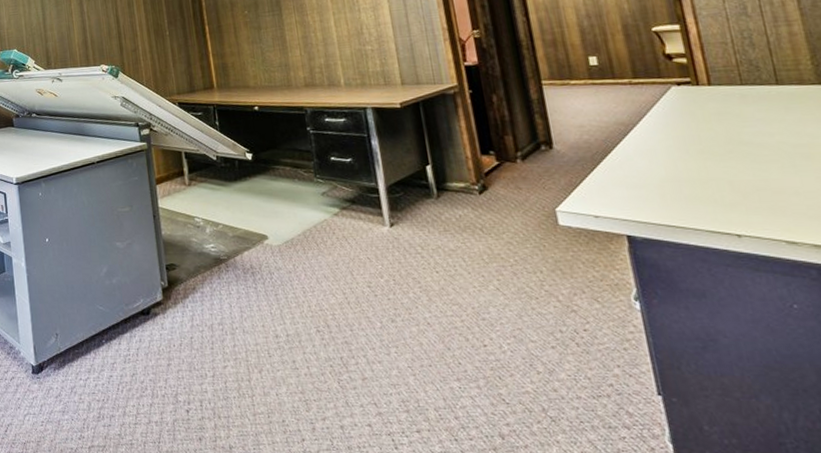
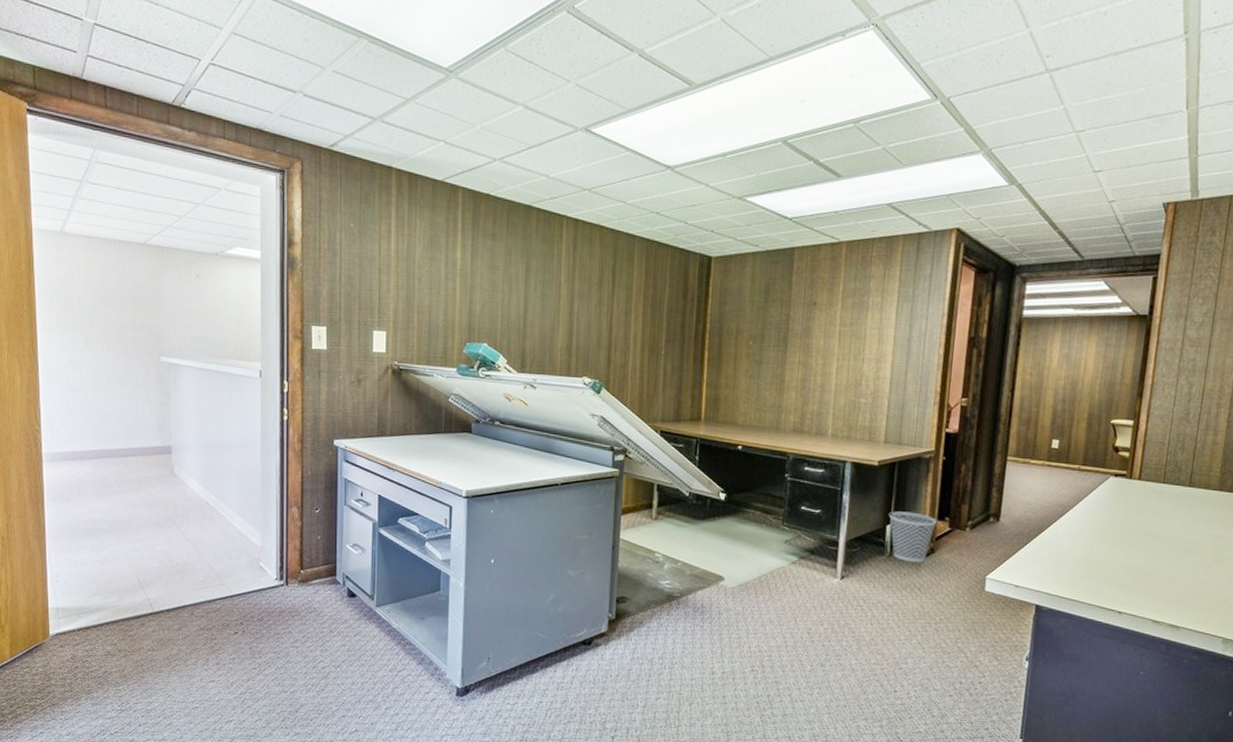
wastebasket: none [425,149,482,202] -> present [888,511,938,563]

